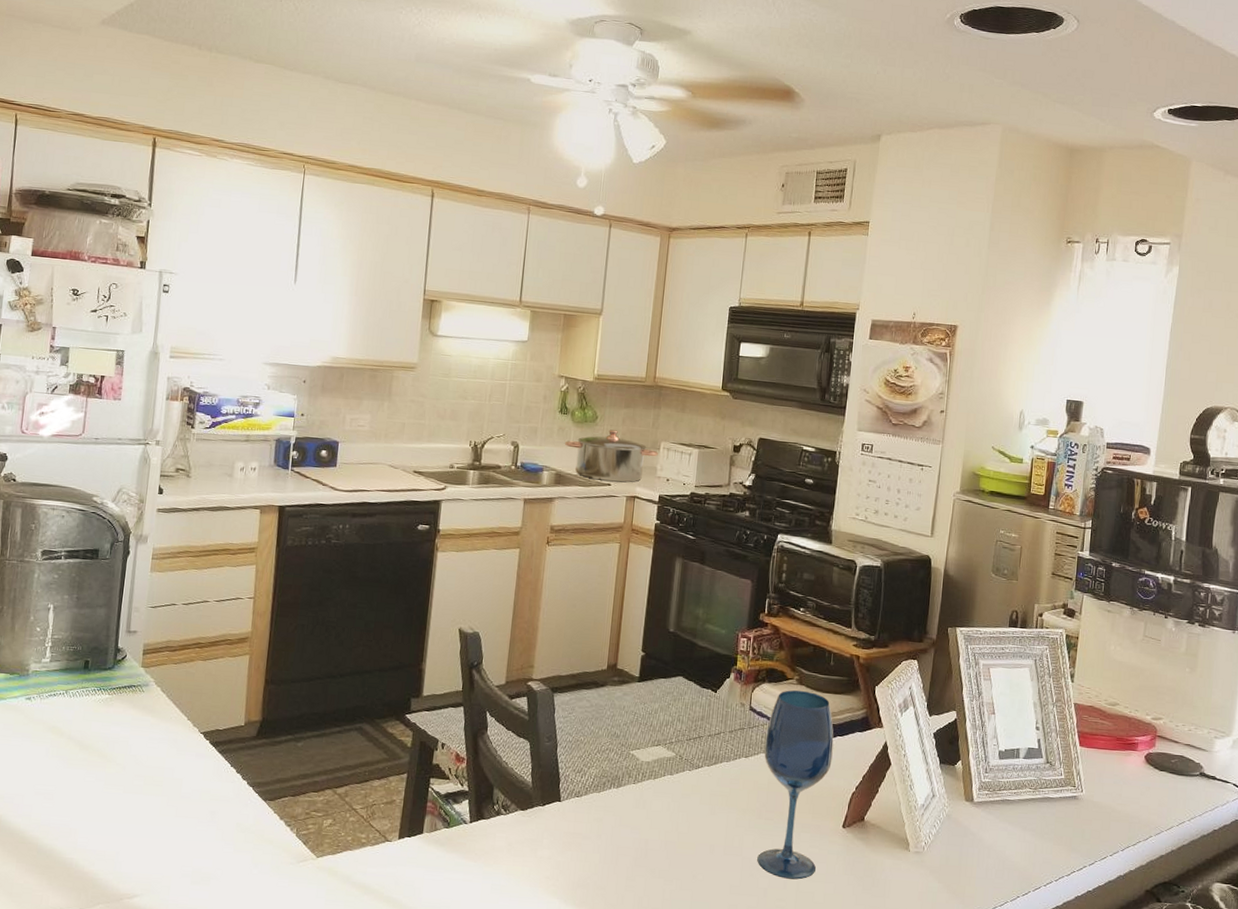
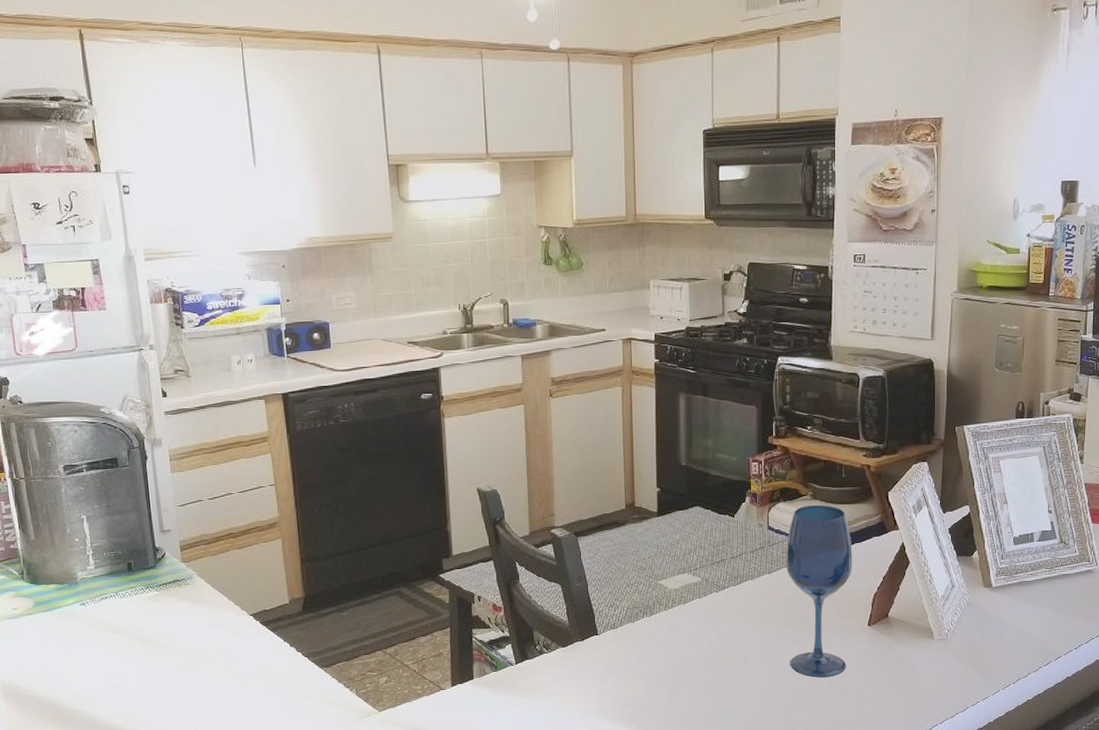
cooking pot: present [564,429,658,483] -> none [553,274,649,327]

